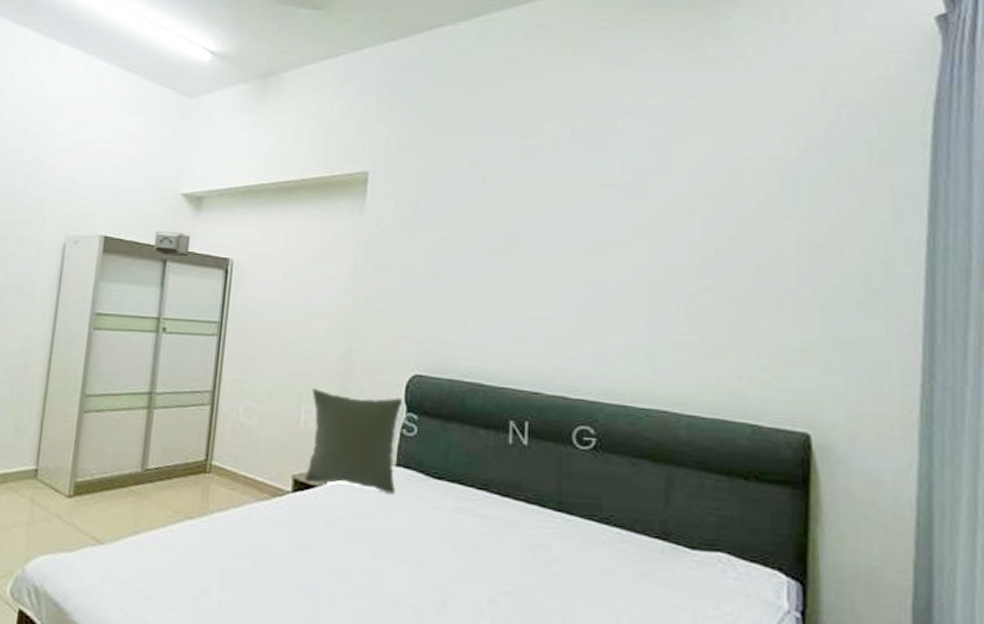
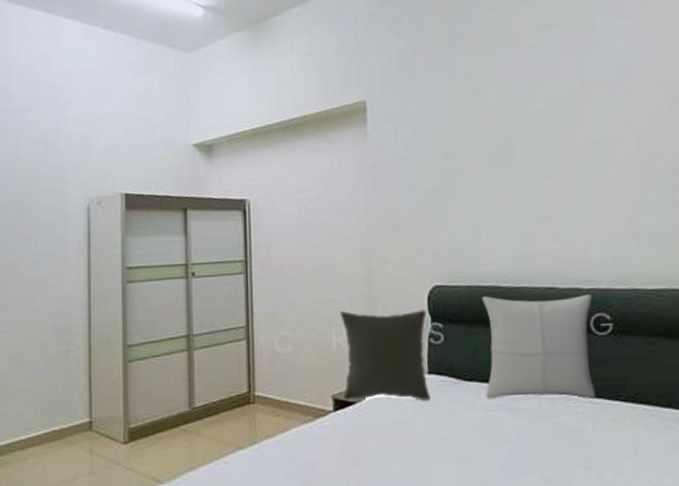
decorative box: present [153,230,191,256] -> none [172,181,207,204]
pillow: none [453,393,577,514] -> present [482,295,597,399]

